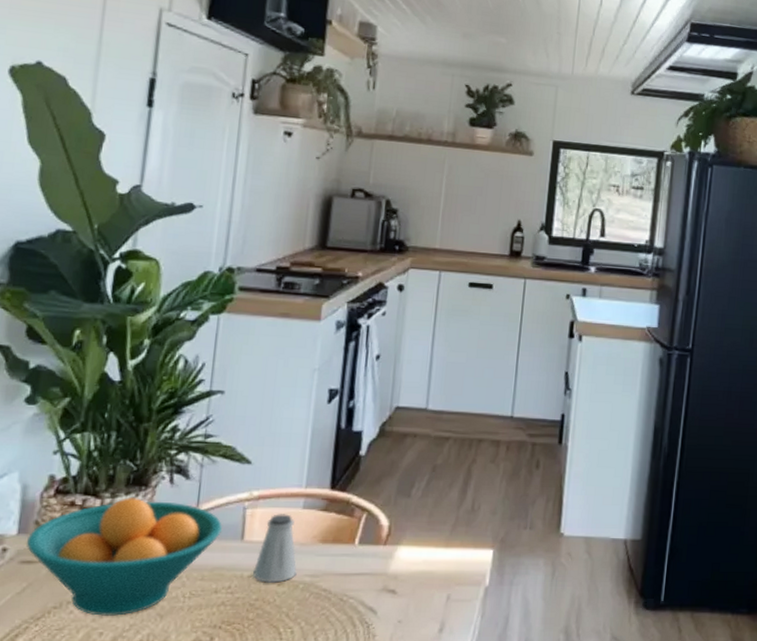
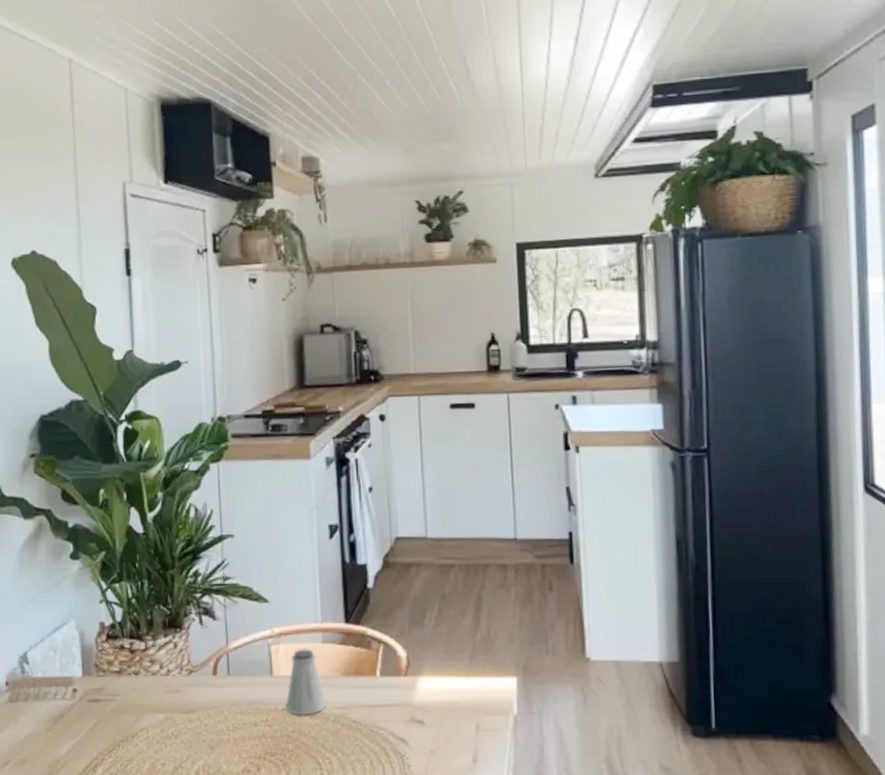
fruit bowl: present [26,498,223,616] -> none [90,639,253,748]

